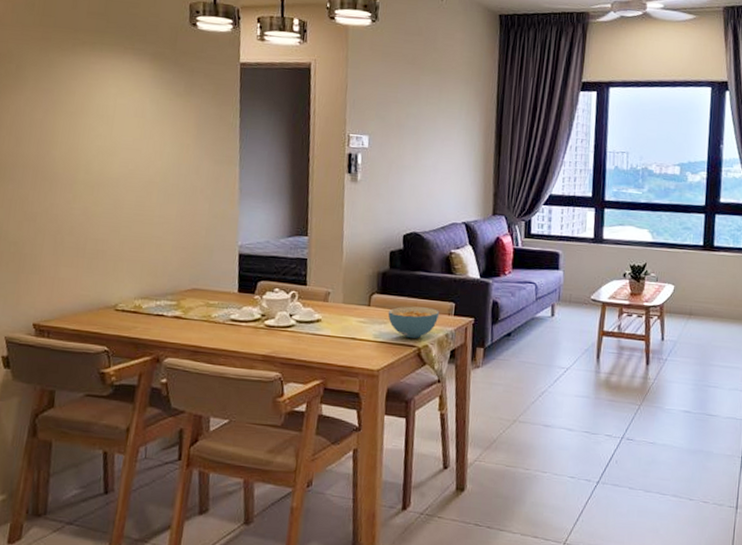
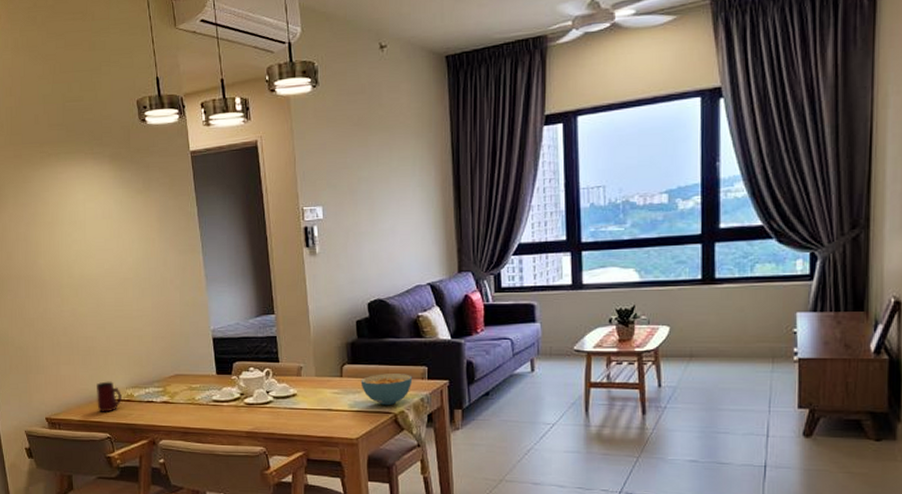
mug: none [97,289,128,324] -> present [97,381,122,412]

